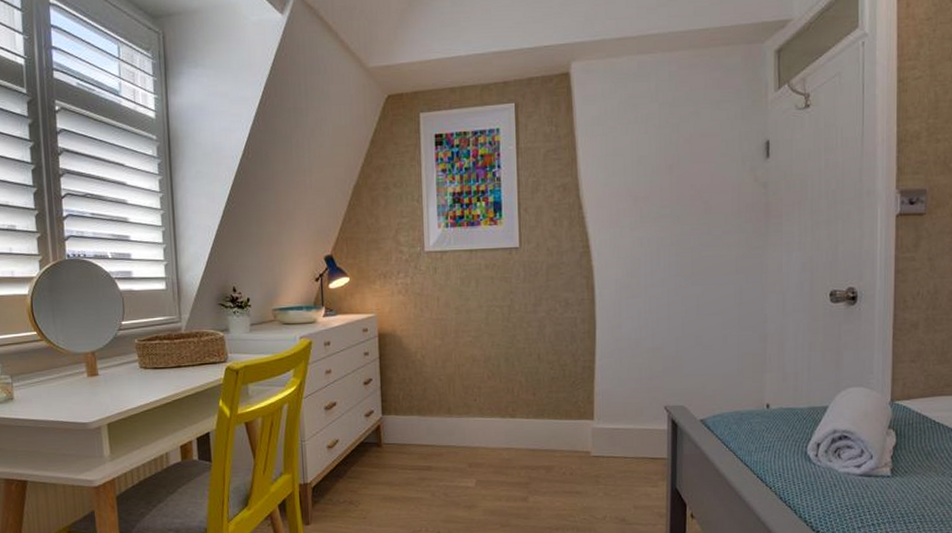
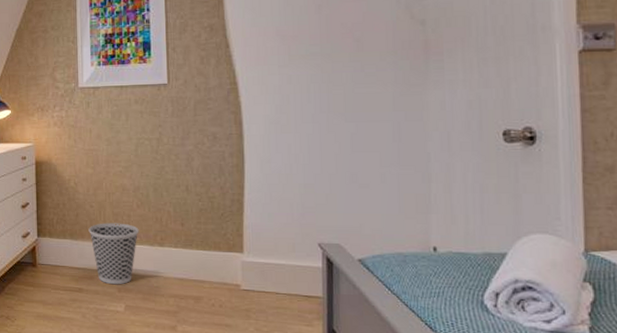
wastebasket: none [437,396,490,460] -> present [88,223,139,285]

